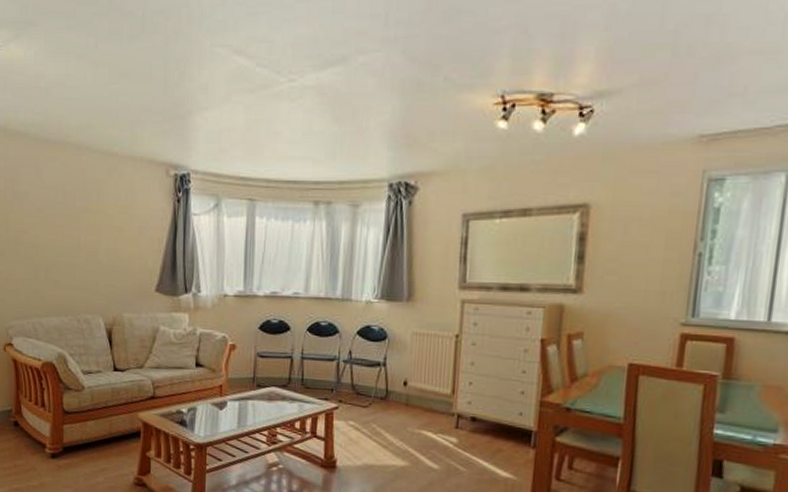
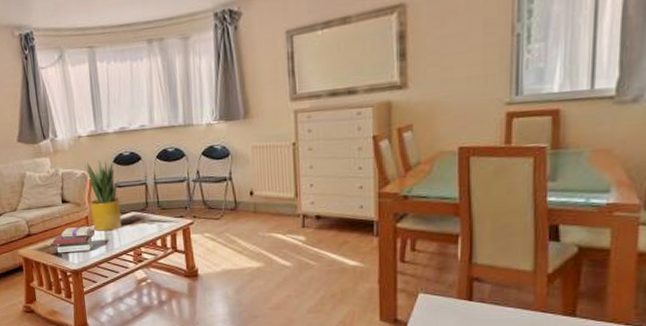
books: none [178,395,225,425] -> present [52,227,94,254]
planter: none [226,324,263,405] -> present [85,158,122,231]

